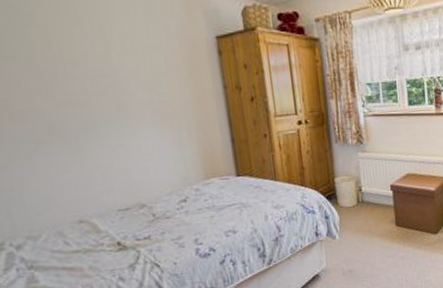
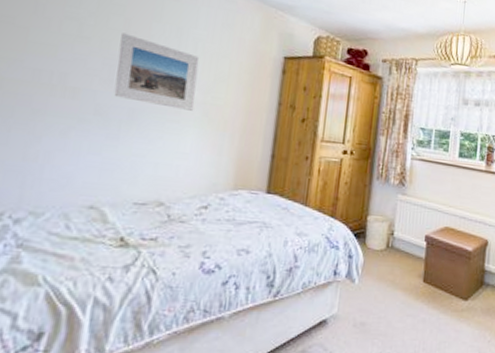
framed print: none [44,43,144,113] -> present [114,33,200,111]

